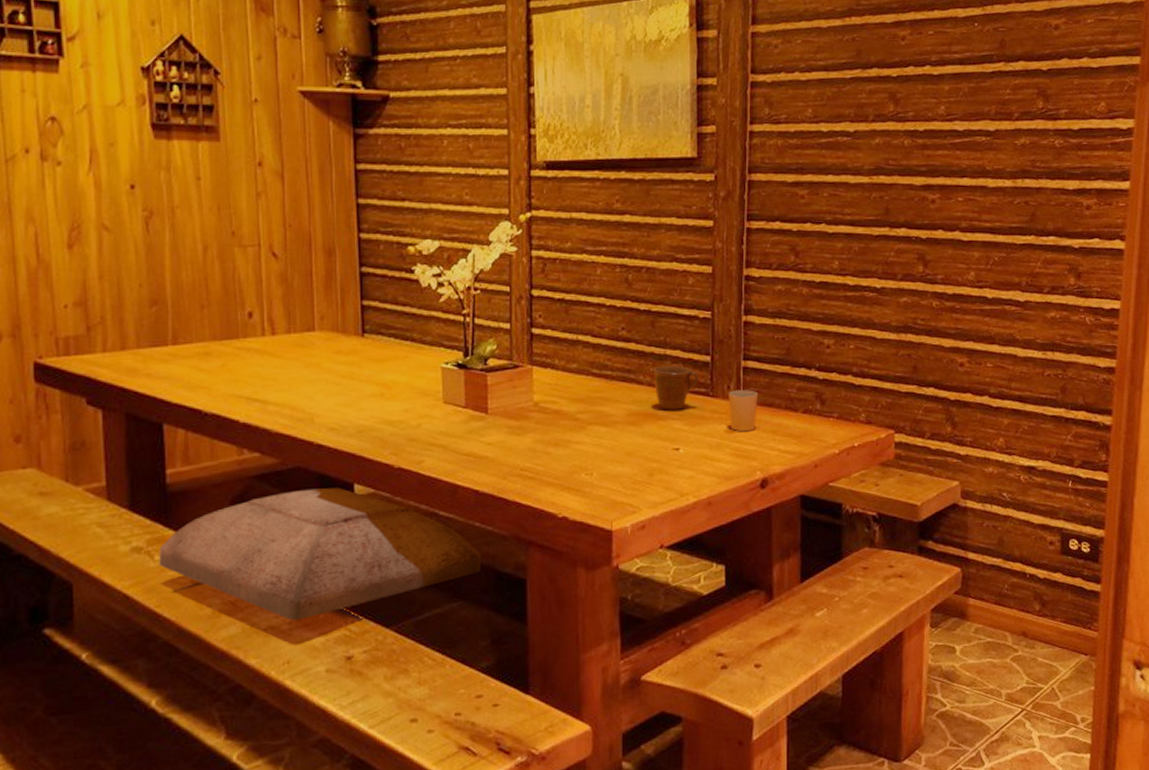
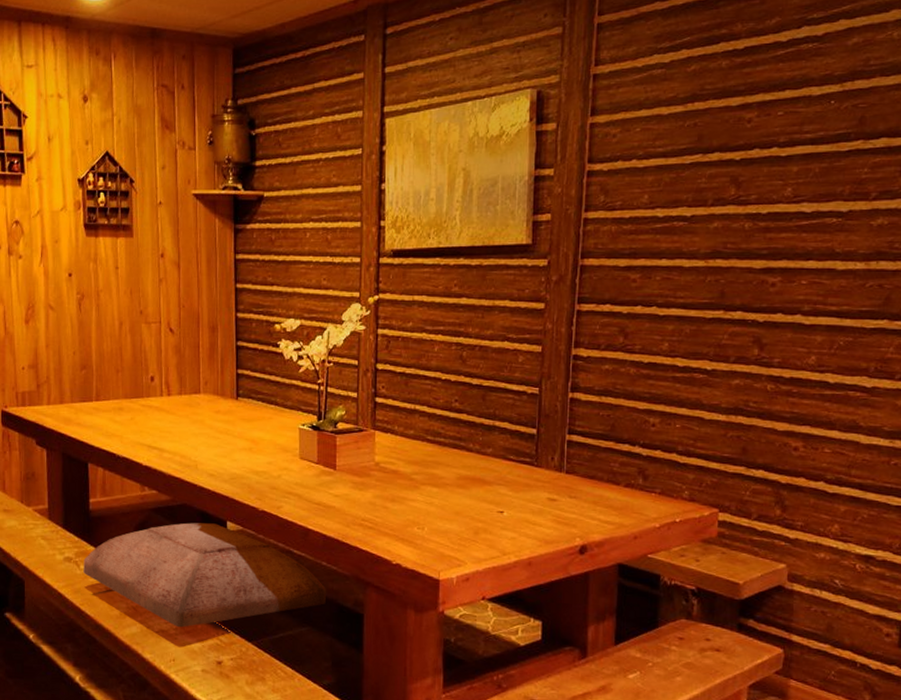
mug: present [652,365,699,410] -> none [481,435,525,477]
cup: present [729,390,758,432] -> none [552,461,581,501]

